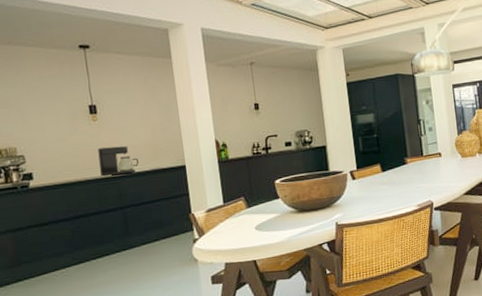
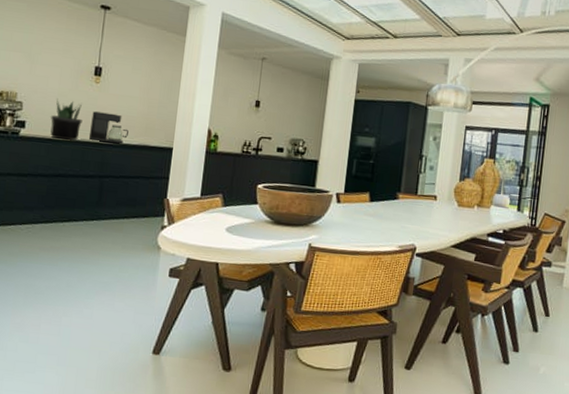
planter: none [57,143,90,183] -> present [50,98,83,141]

